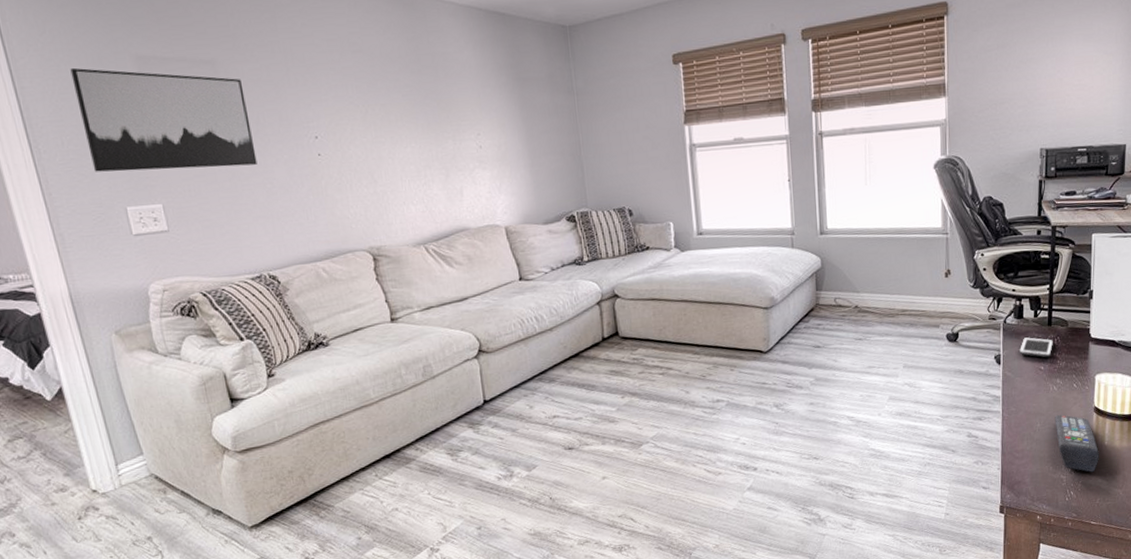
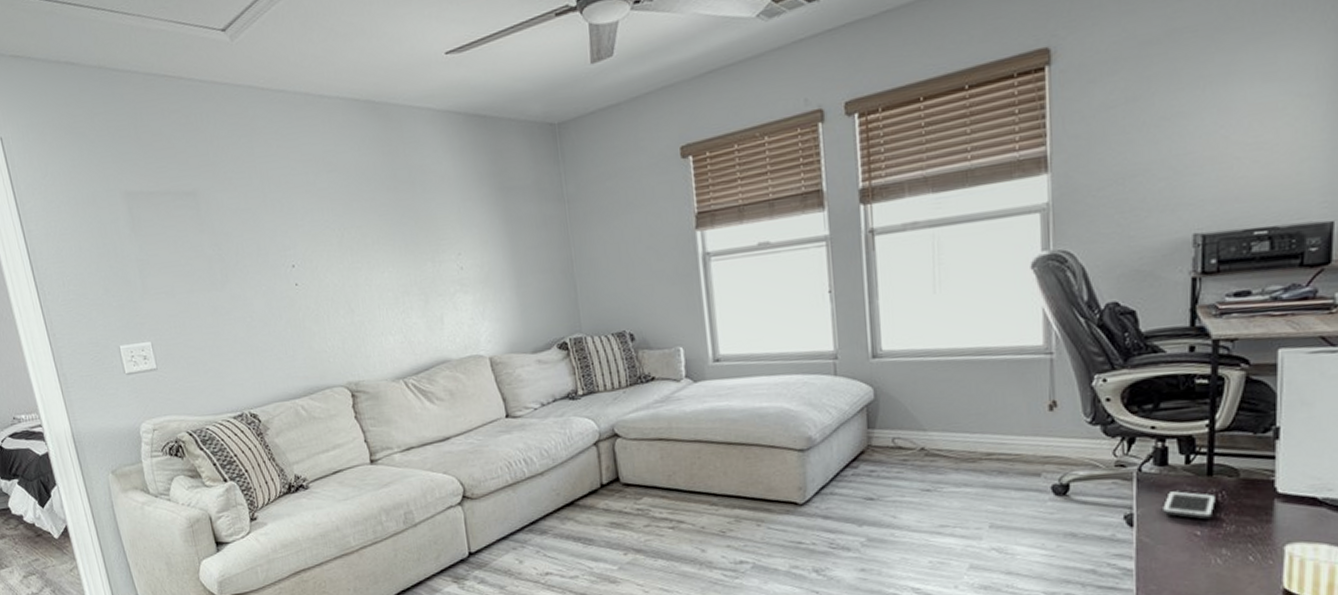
wall art: present [70,67,257,172] -> none [69,208,237,312]

